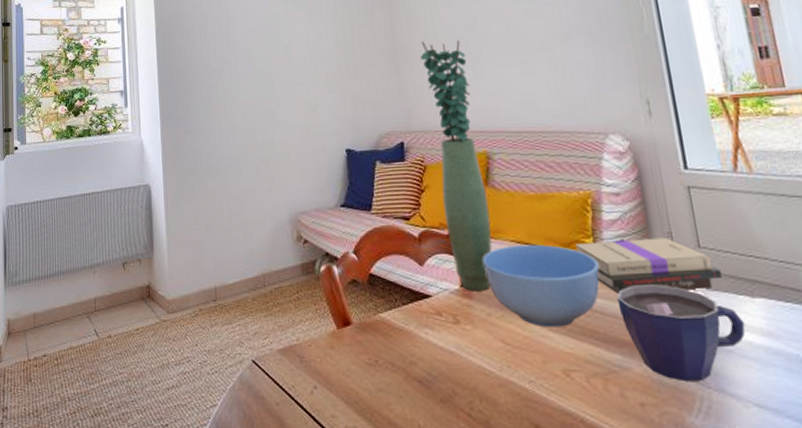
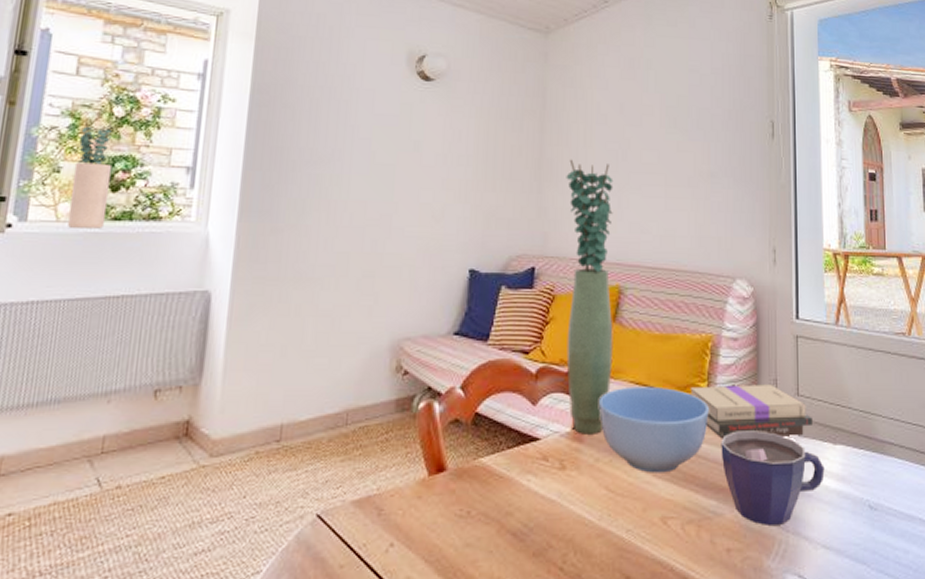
vase: none [49,64,74,146] -> present [68,121,114,229]

